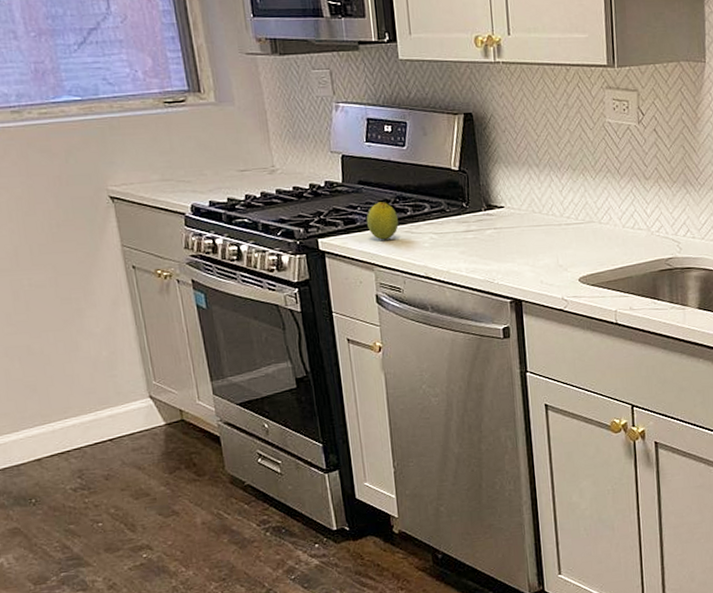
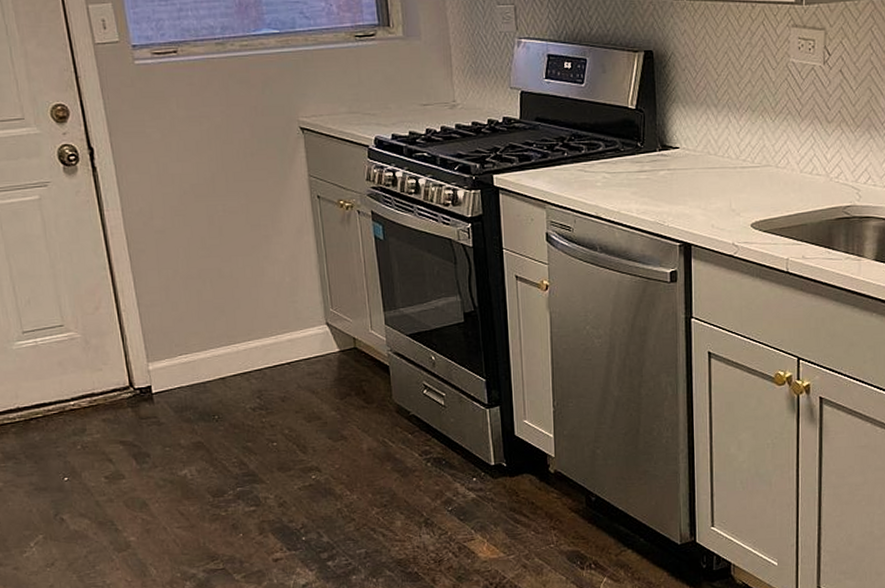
fruit: present [366,202,399,240] -> none [541,139,572,178]

